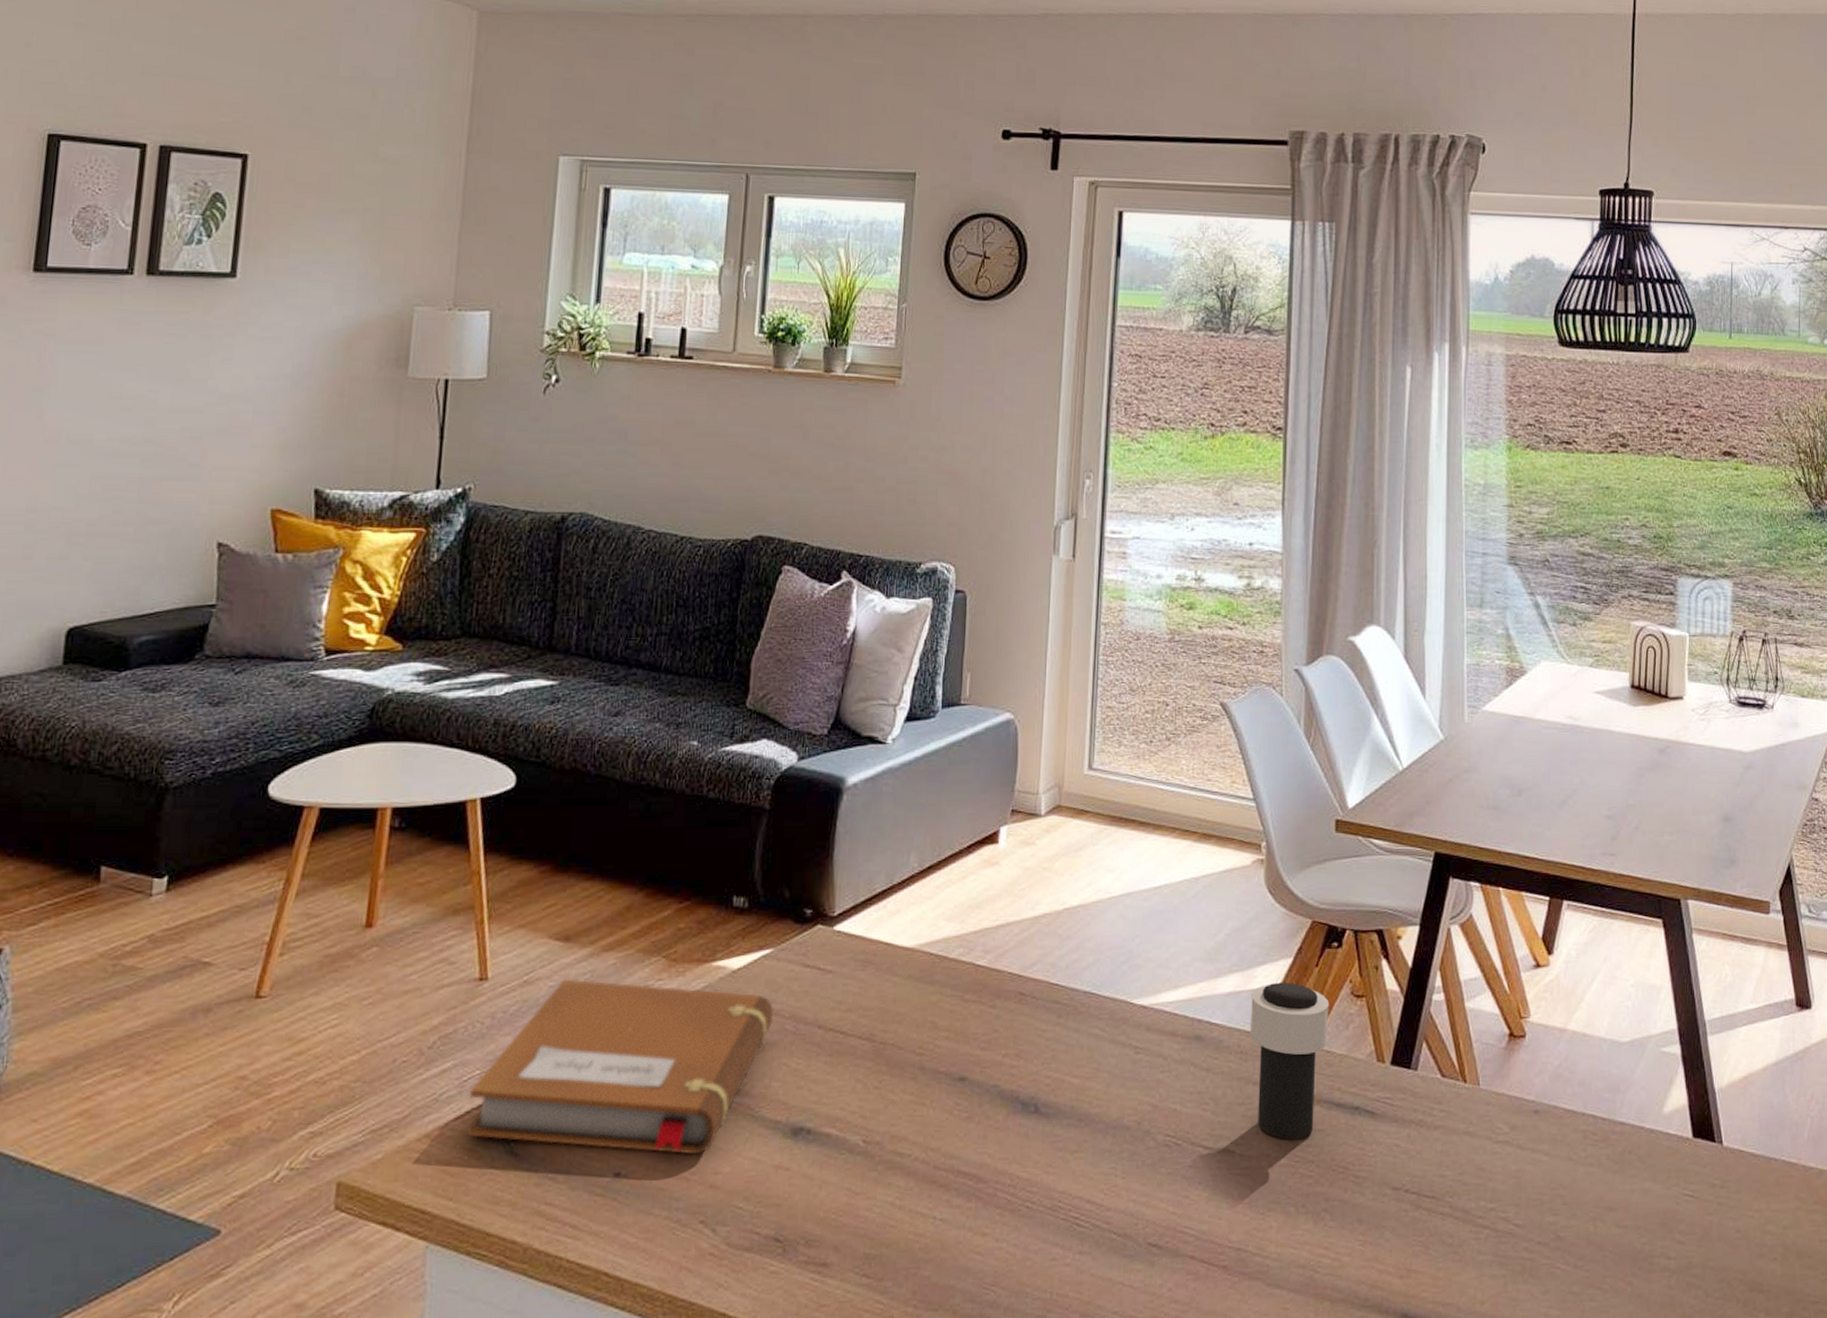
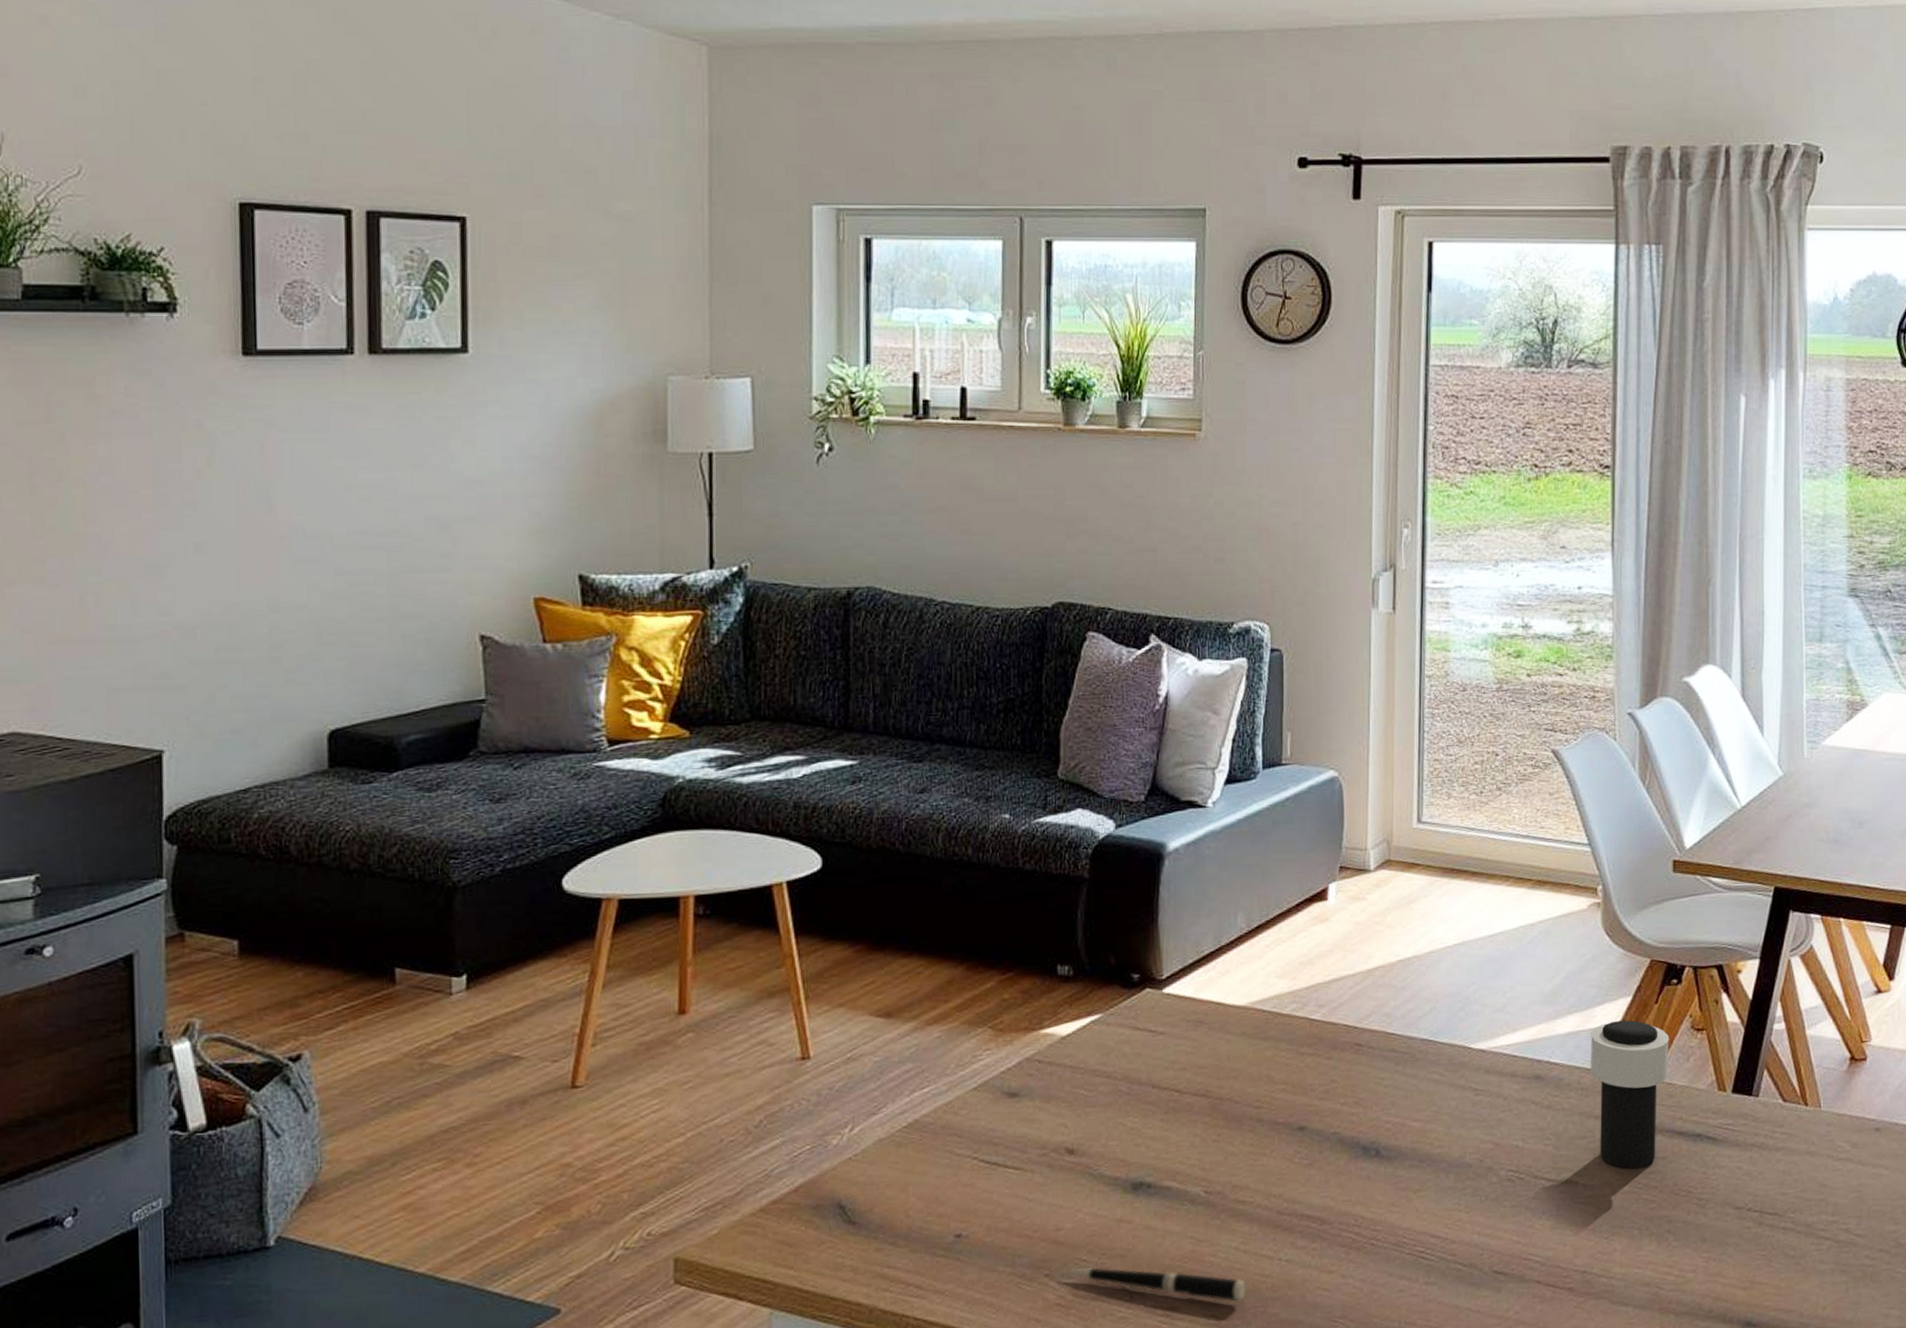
notebook: present [466,979,773,1155] -> none [801,1053,1106,1214]
pen: none [723,1215,900,1261] -> present [1068,1268,1246,1302]

